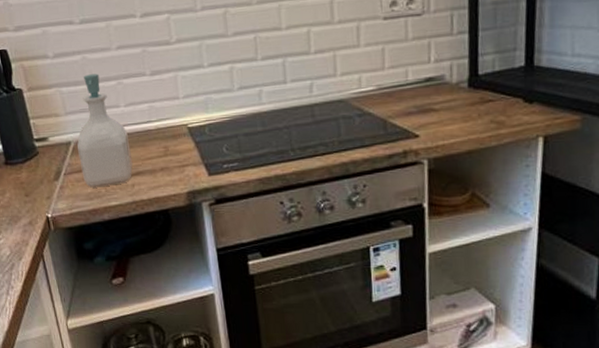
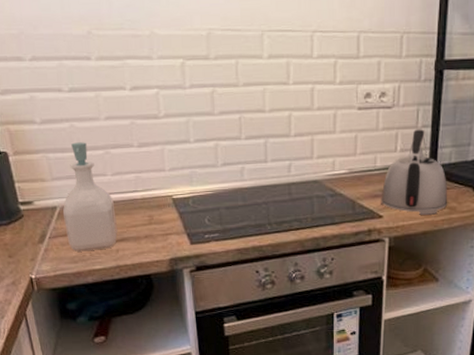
kettle: none [416,36,495,132] -> present [381,129,448,215]

